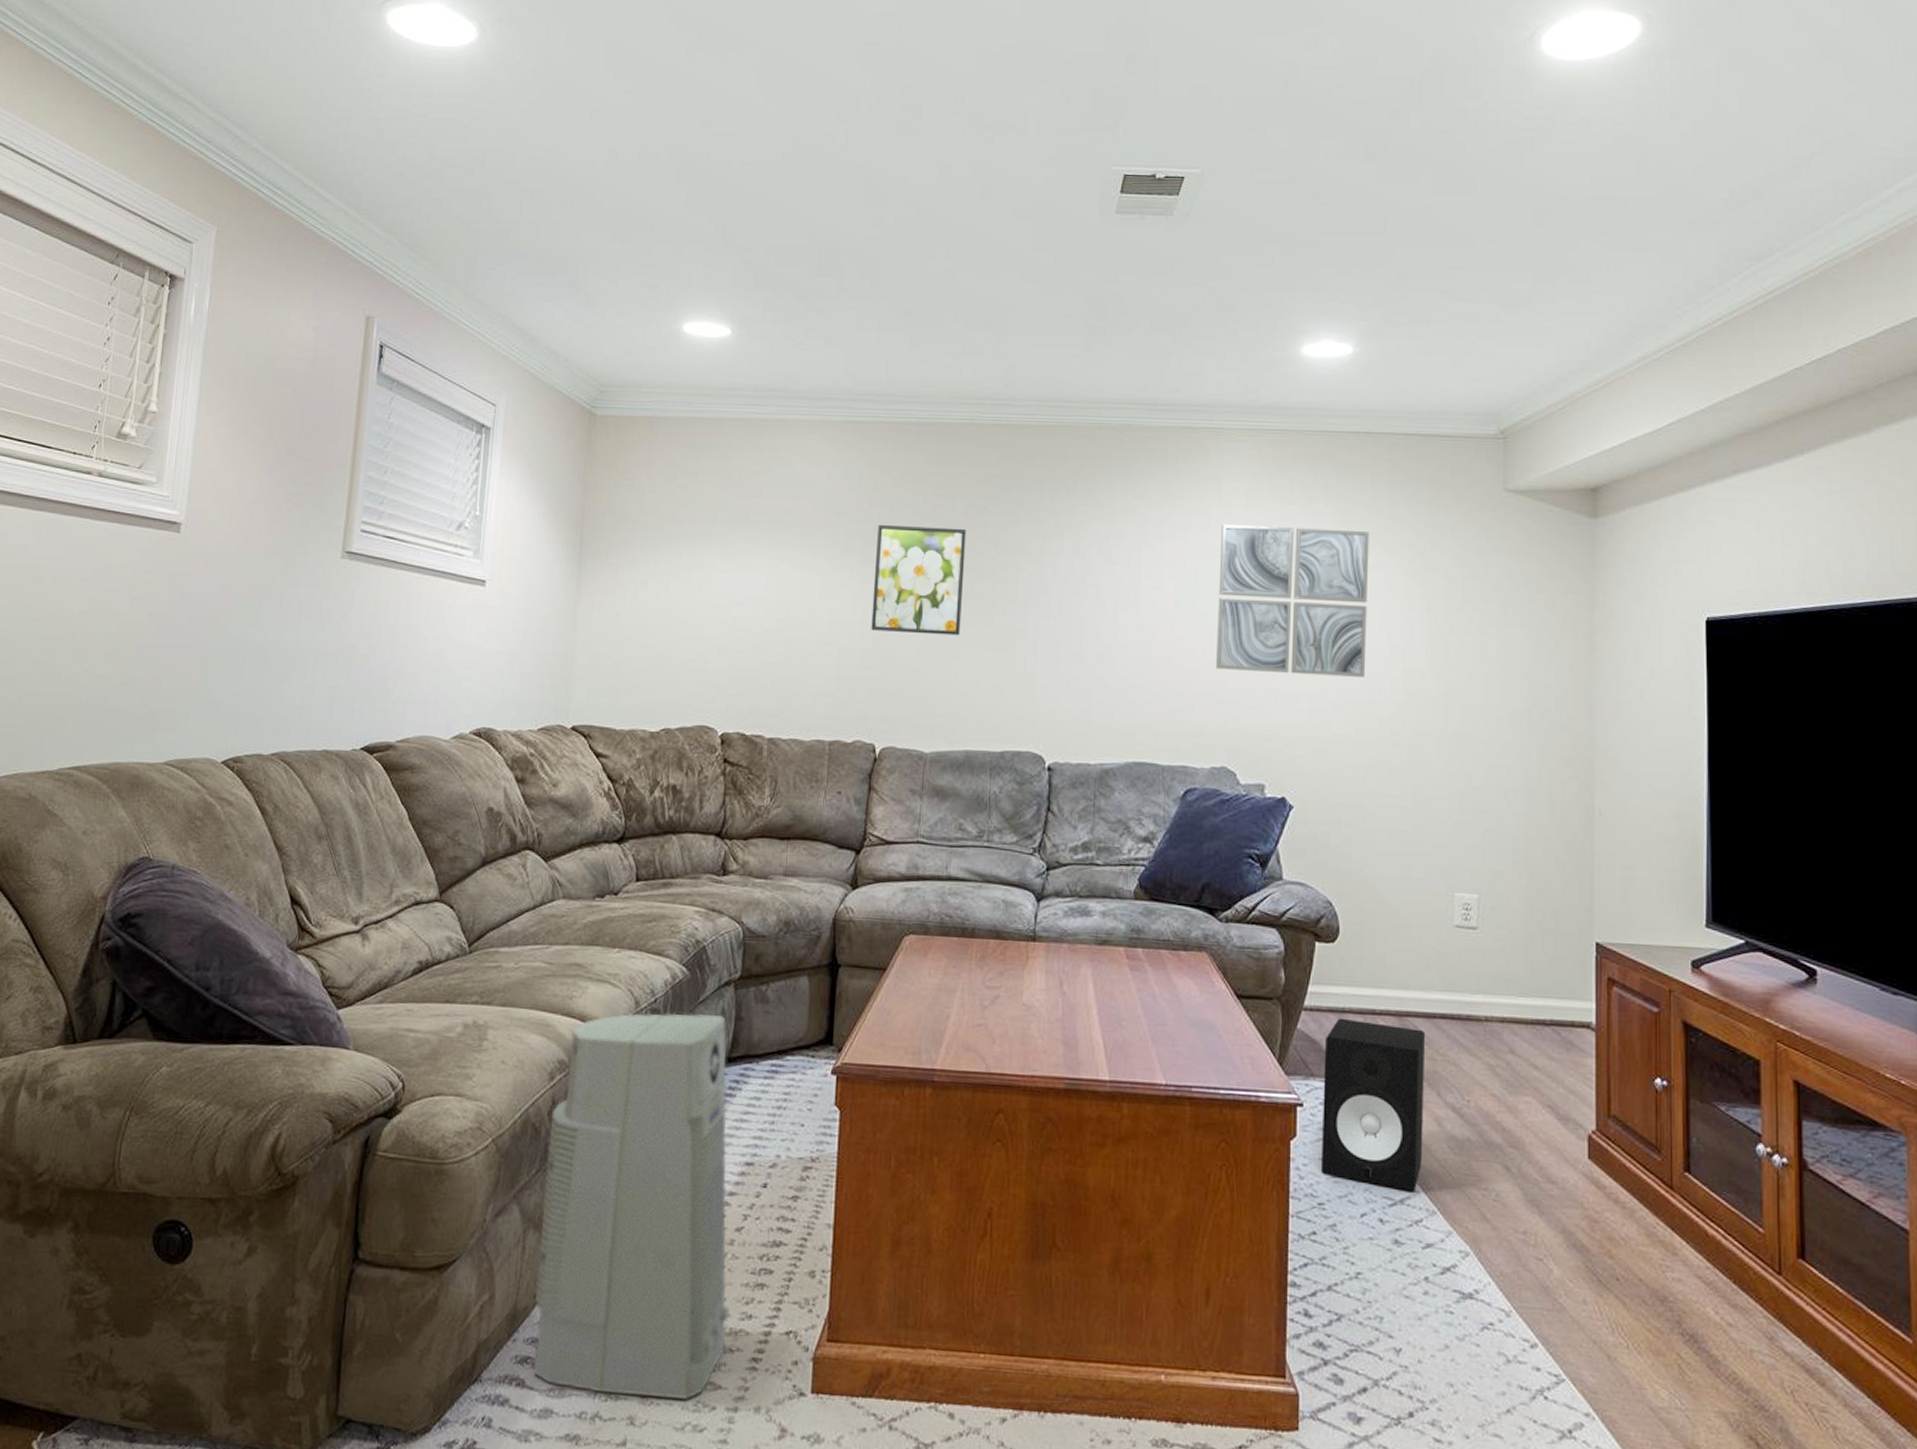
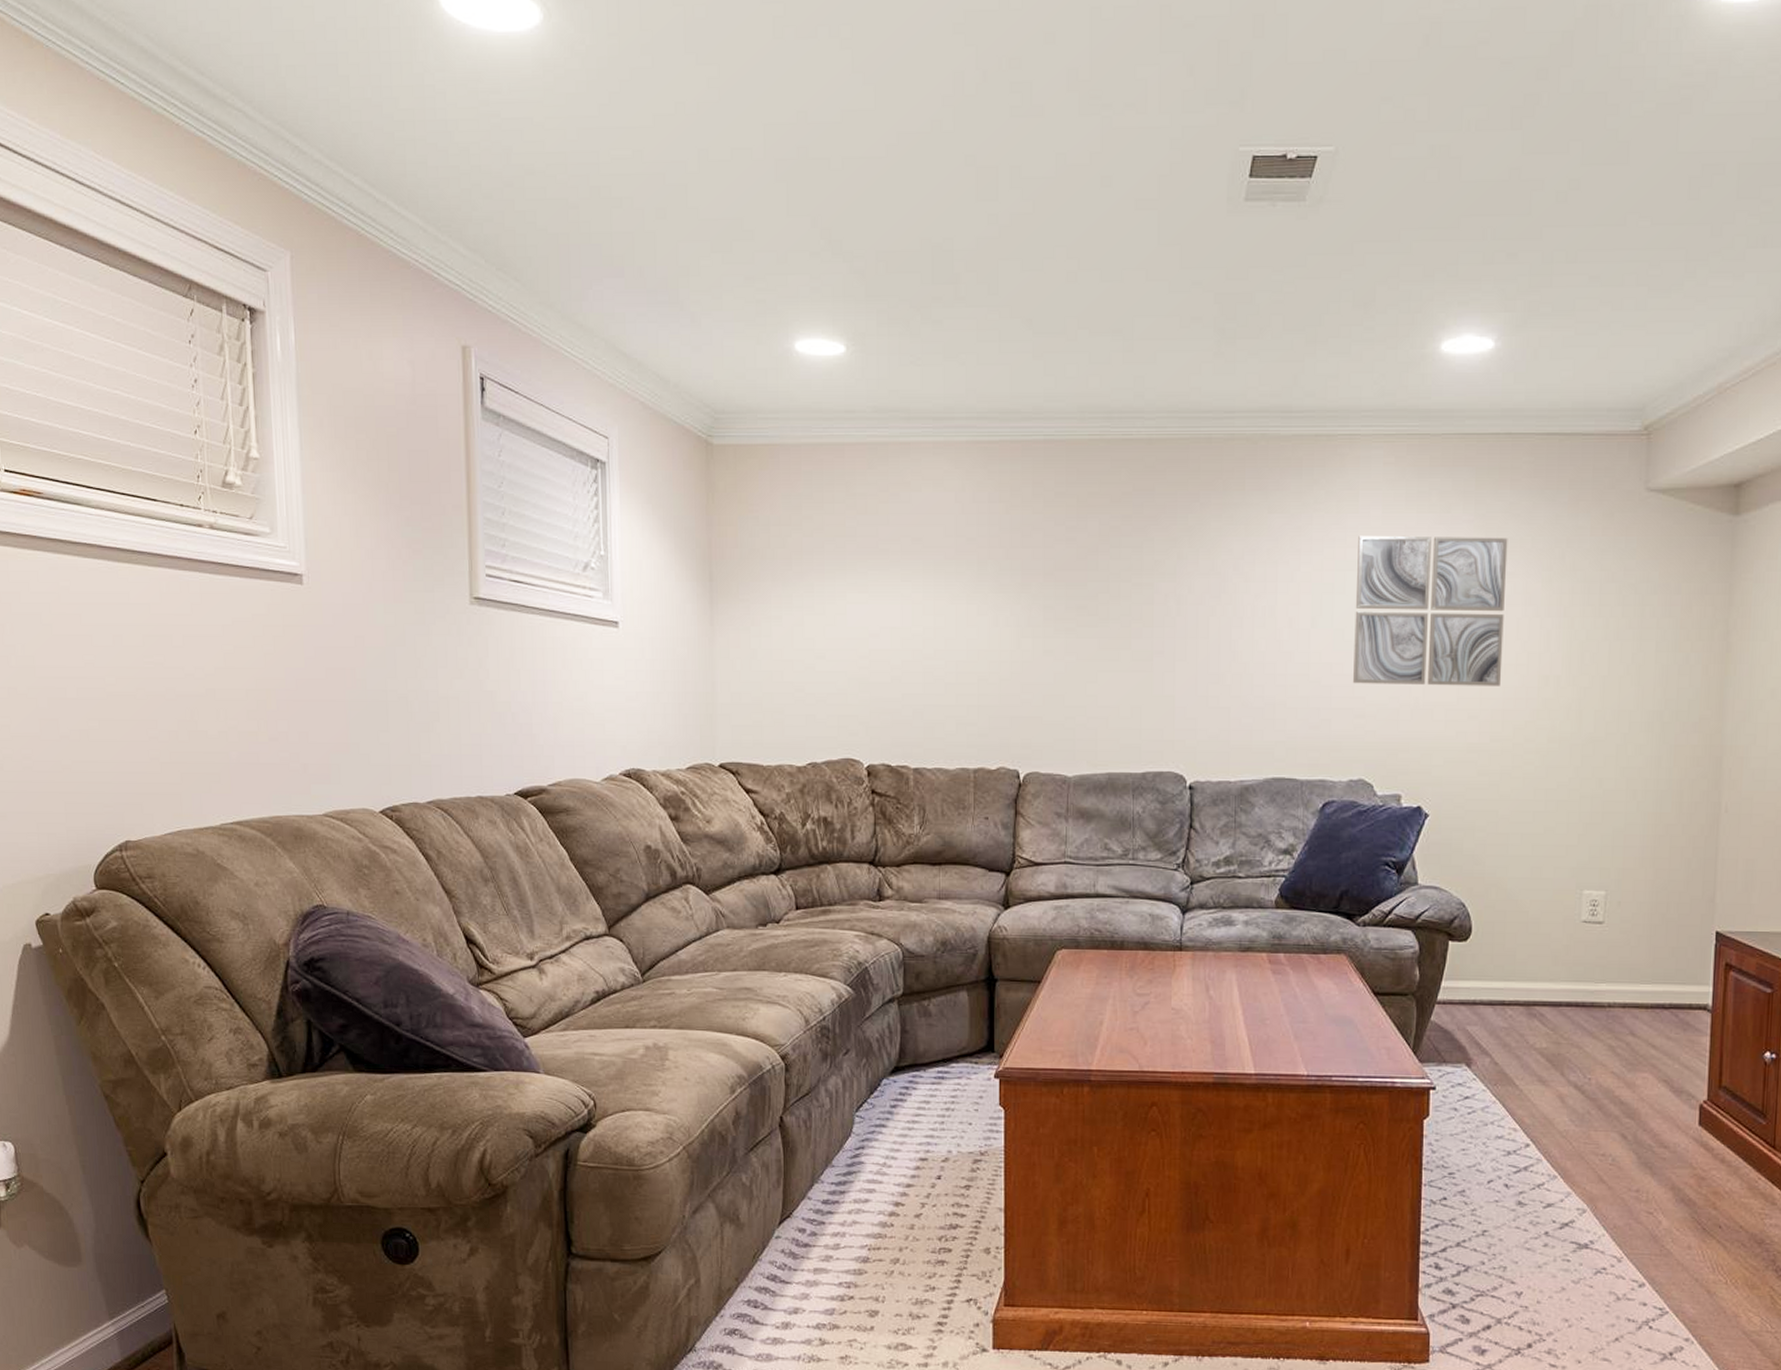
air purifier: present [533,1013,729,1399] -> none [735,1029,914,1358]
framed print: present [871,524,967,636] -> none [1009,549,1100,660]
speaker: present [1320,1018,1426,1192] -> none [1451,1009,1552,1160]

